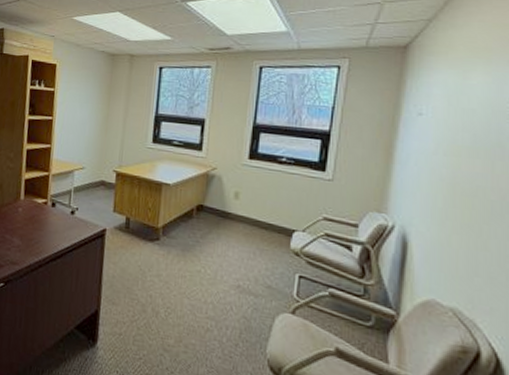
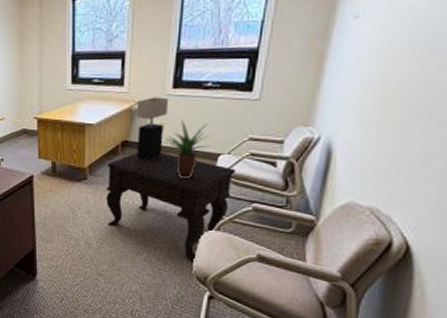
side table: none [177,218,310,349] -> present [106,152,235,263]
table lamp: none [211,165,245,230] -> present [136,97,169,162]
potted plant: none [235,190,285,253] -> present [160,119,211,179]

